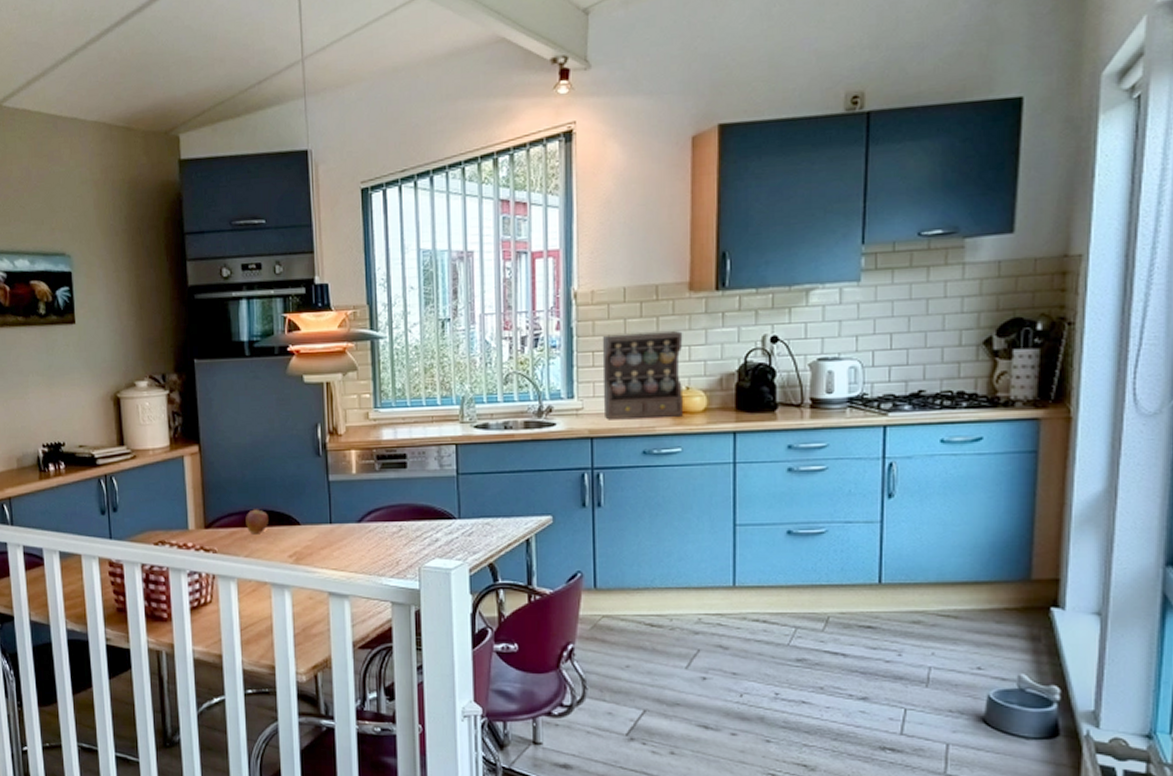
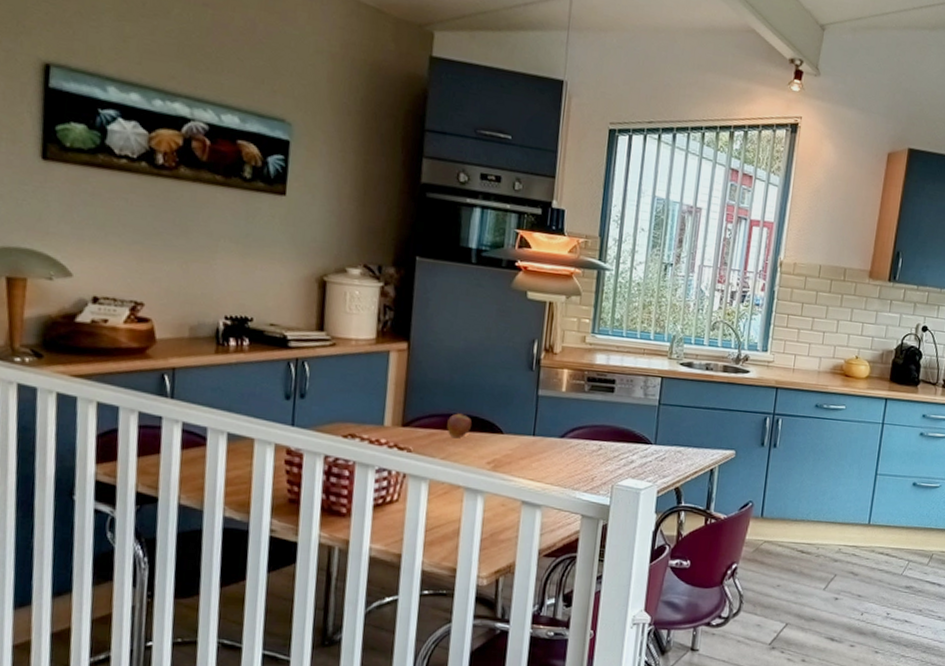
spice rack: present [603,331,683,420] -> none [790,302,860,380]

